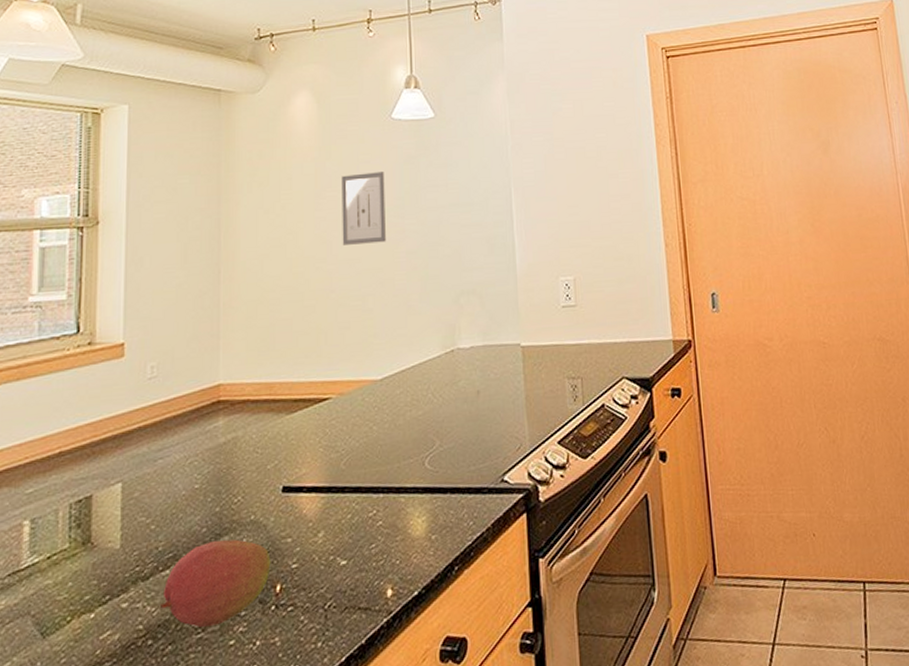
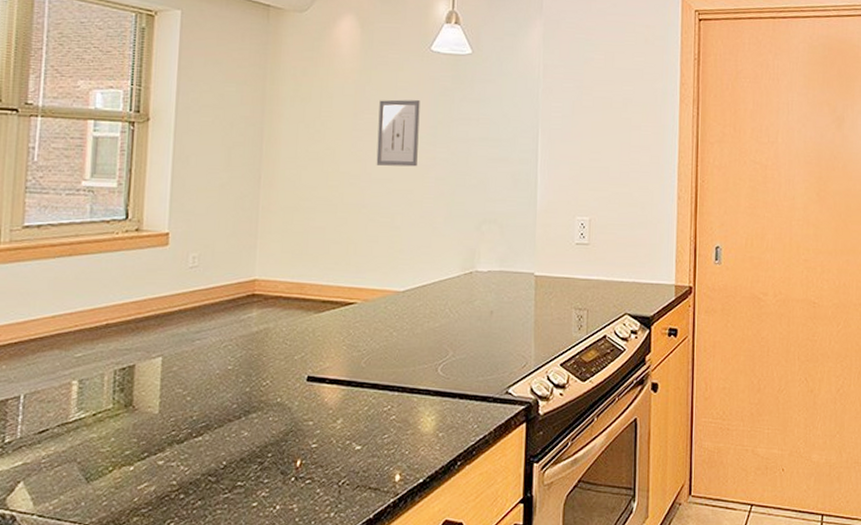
fruit: present [159,539,271,627] -> none [191,416,293,488]

